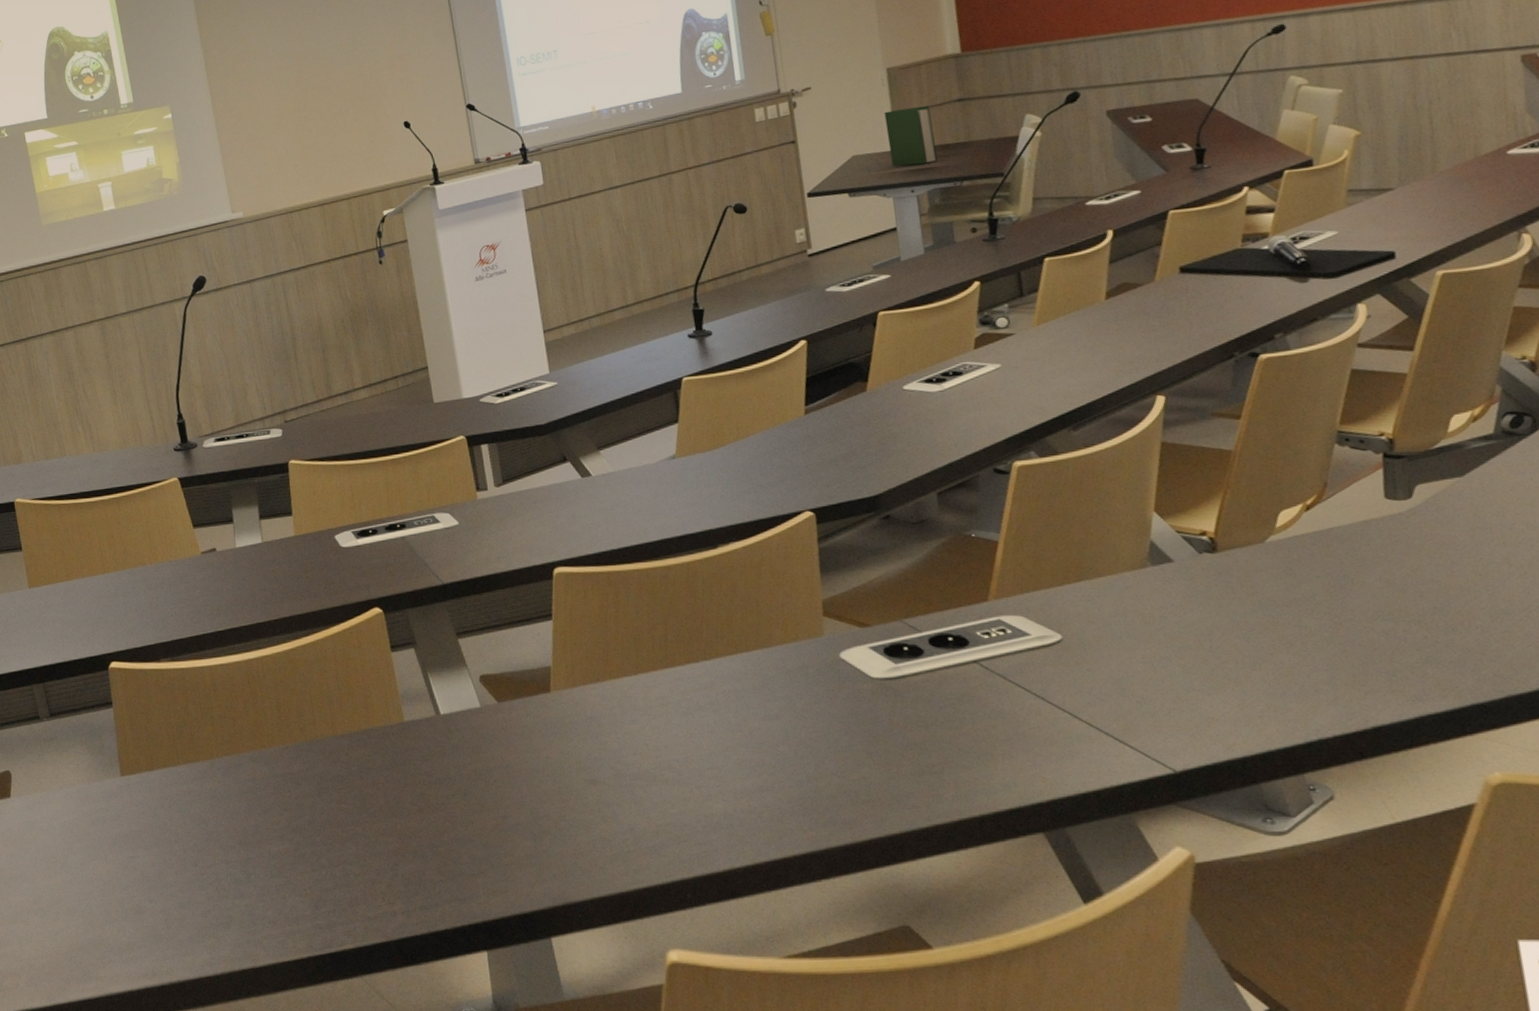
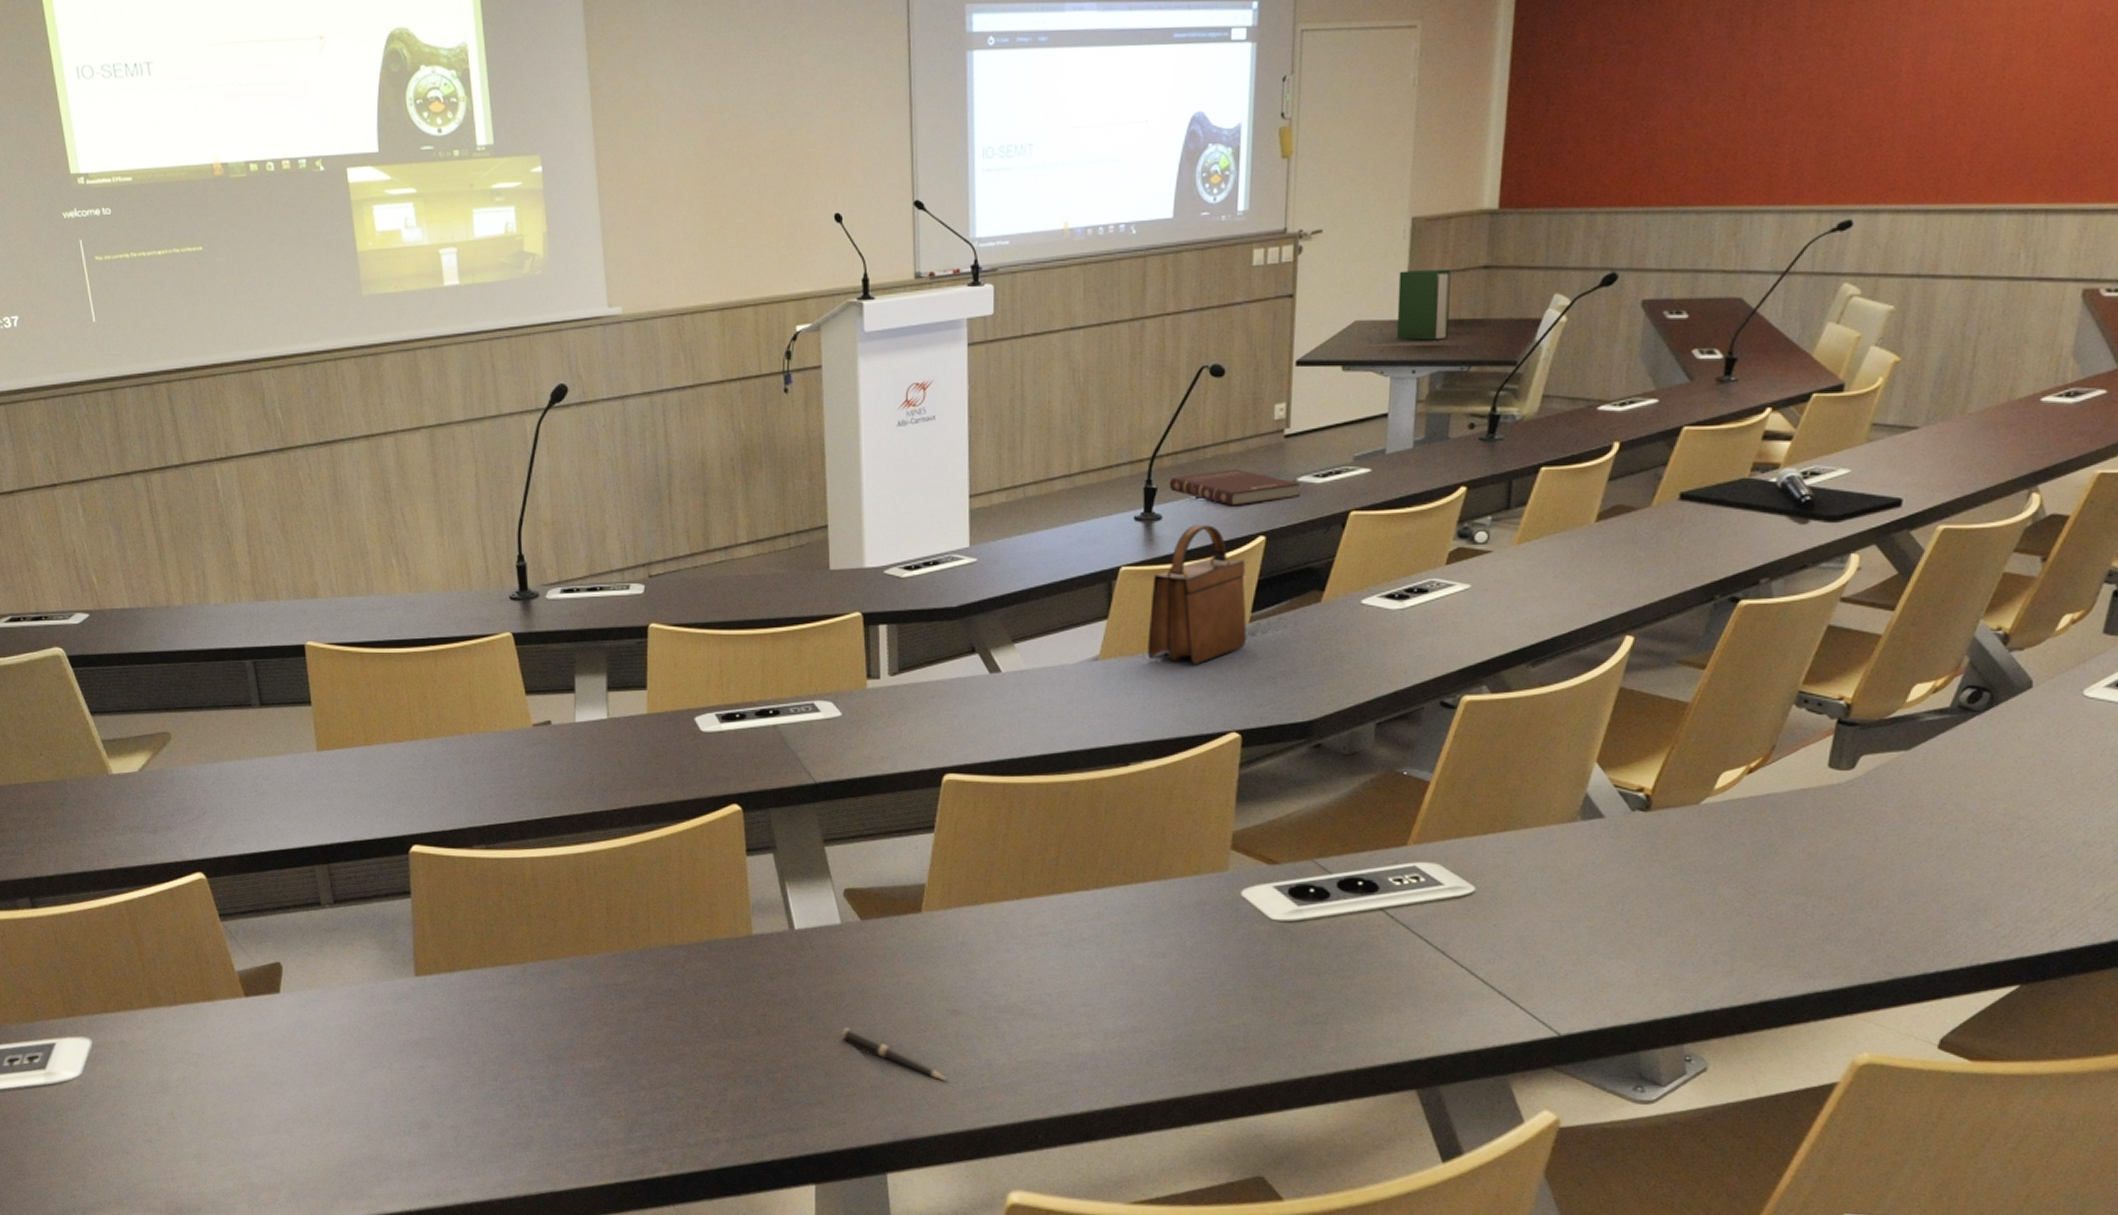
pen: none [493,802,597,847] -> present [841,1028,949,1081]
handbag: none [712,335,805,456] -> present [1147,525,1247,665]
book: none [713,286,831,318] -> present [1169,469,1301,506]

